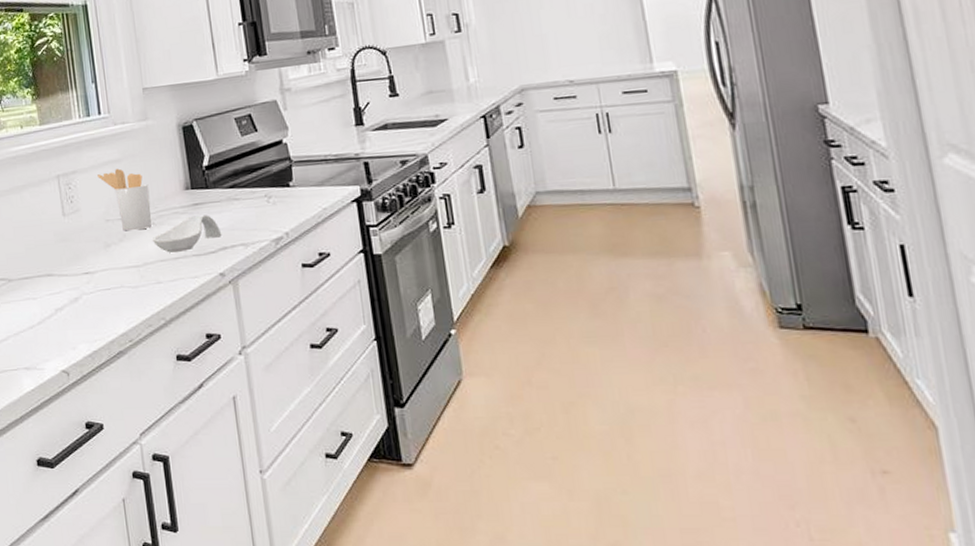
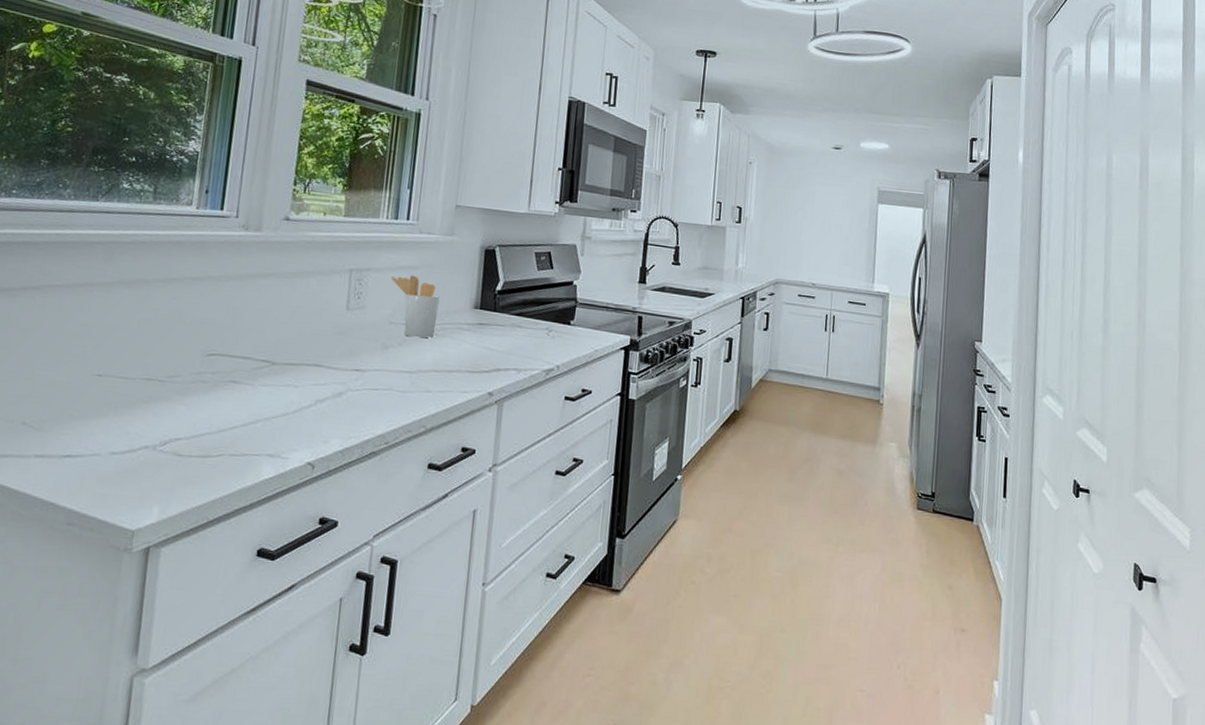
spoon rest: present [153,215,222,253] -> none [432,334,499,366]

